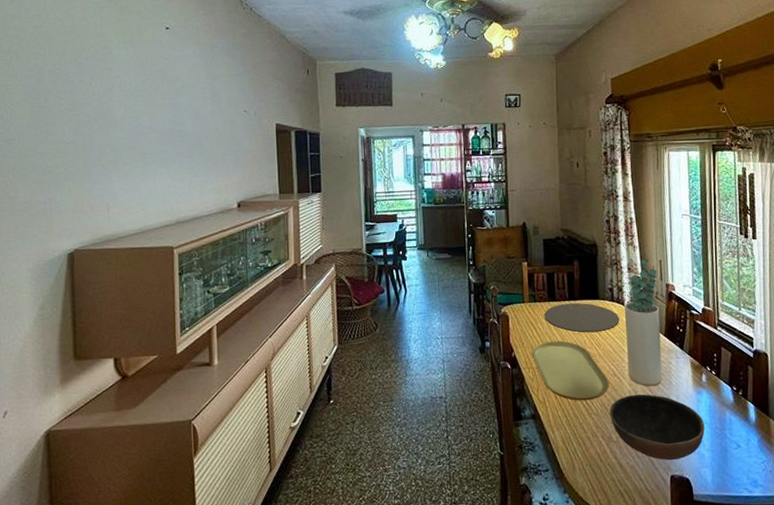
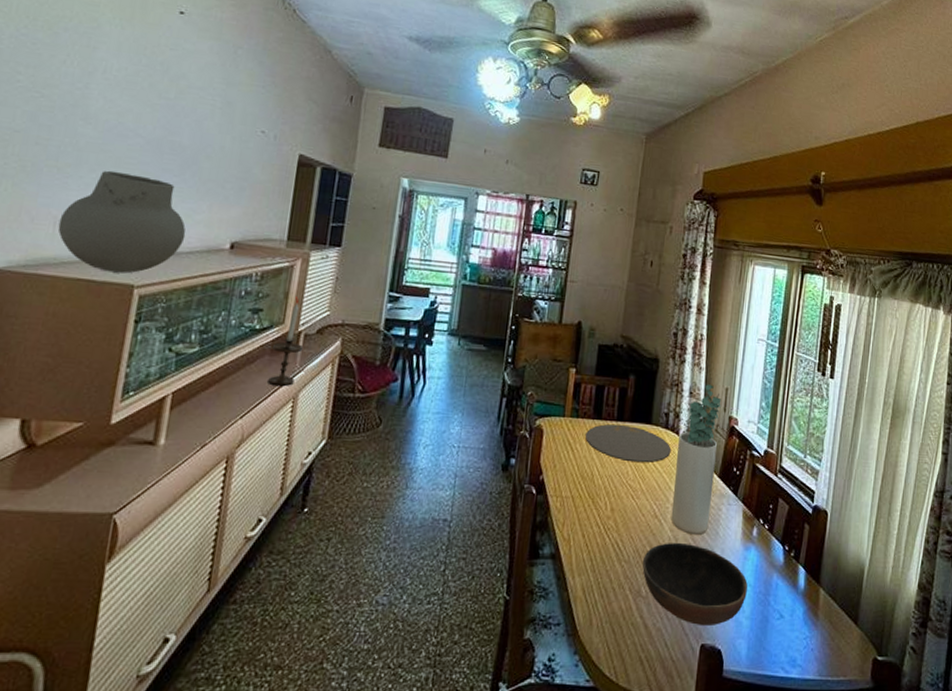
ceramic pot: none [111,161,203,239] -> present [58,170,186,273]
candlestick: none [283,237,307,308] -> present [268,297,304,386]
placemat: present [532,340,610,401] -> none [563,466,648,544]

